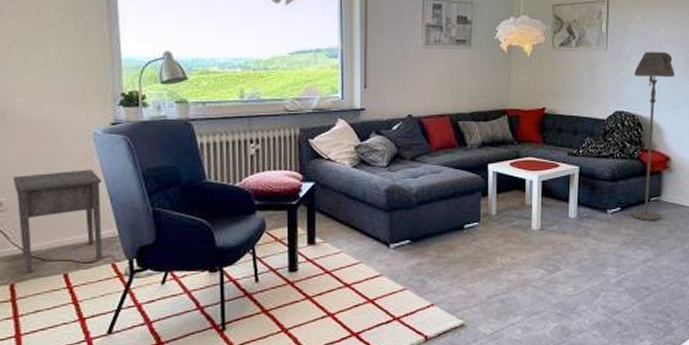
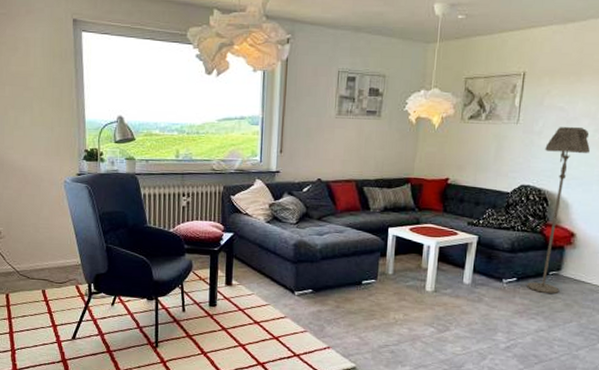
nightstand: present [13,169,103,274] -> none [8,210,70,287]

